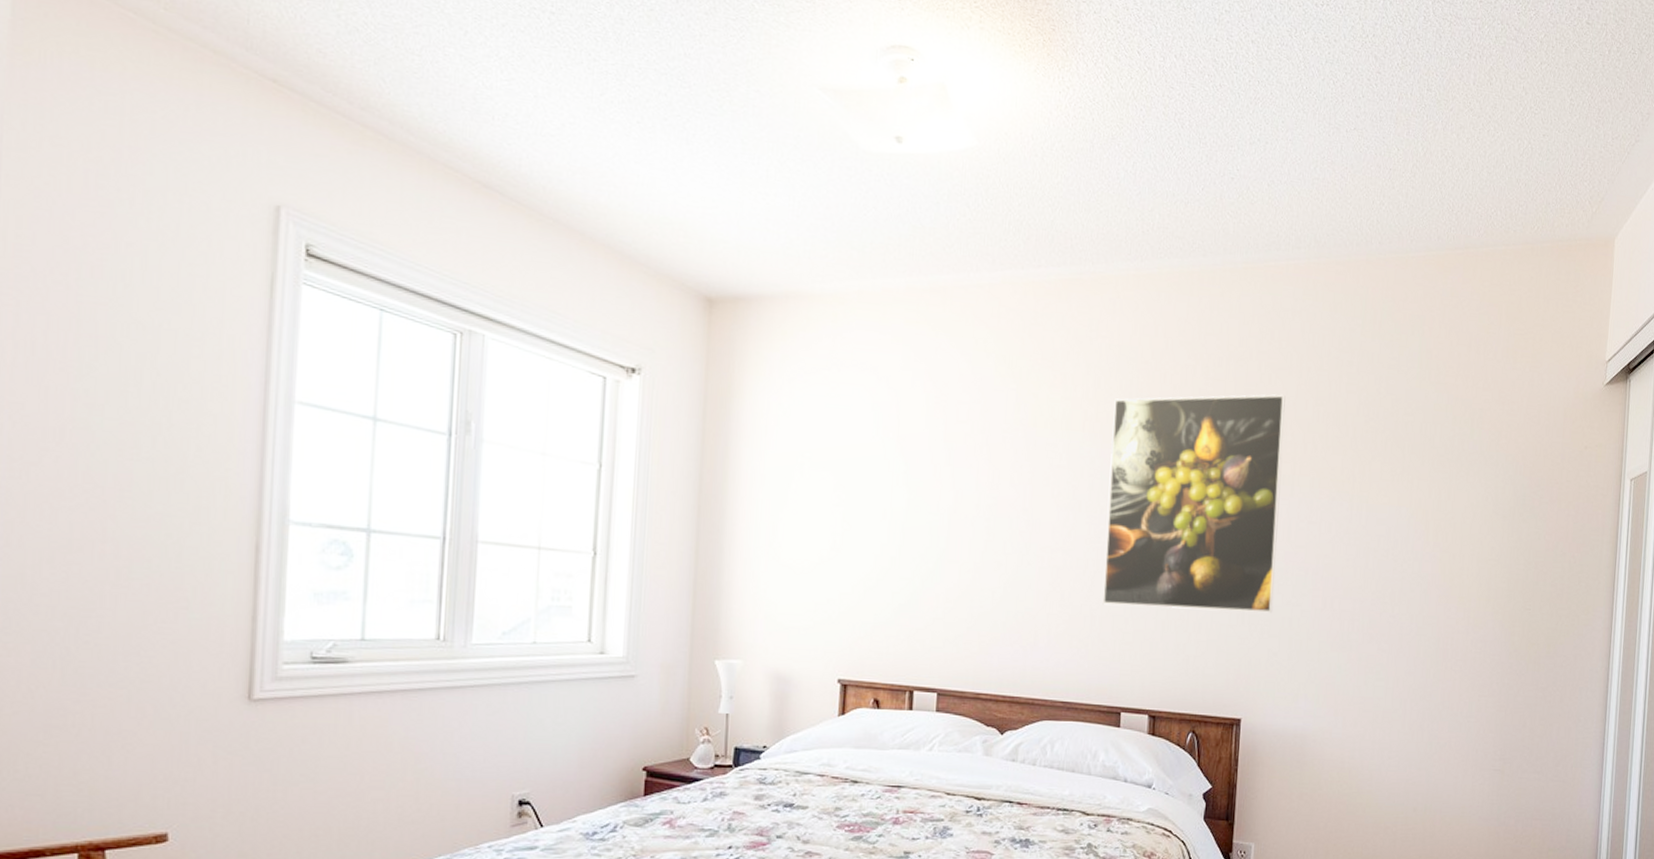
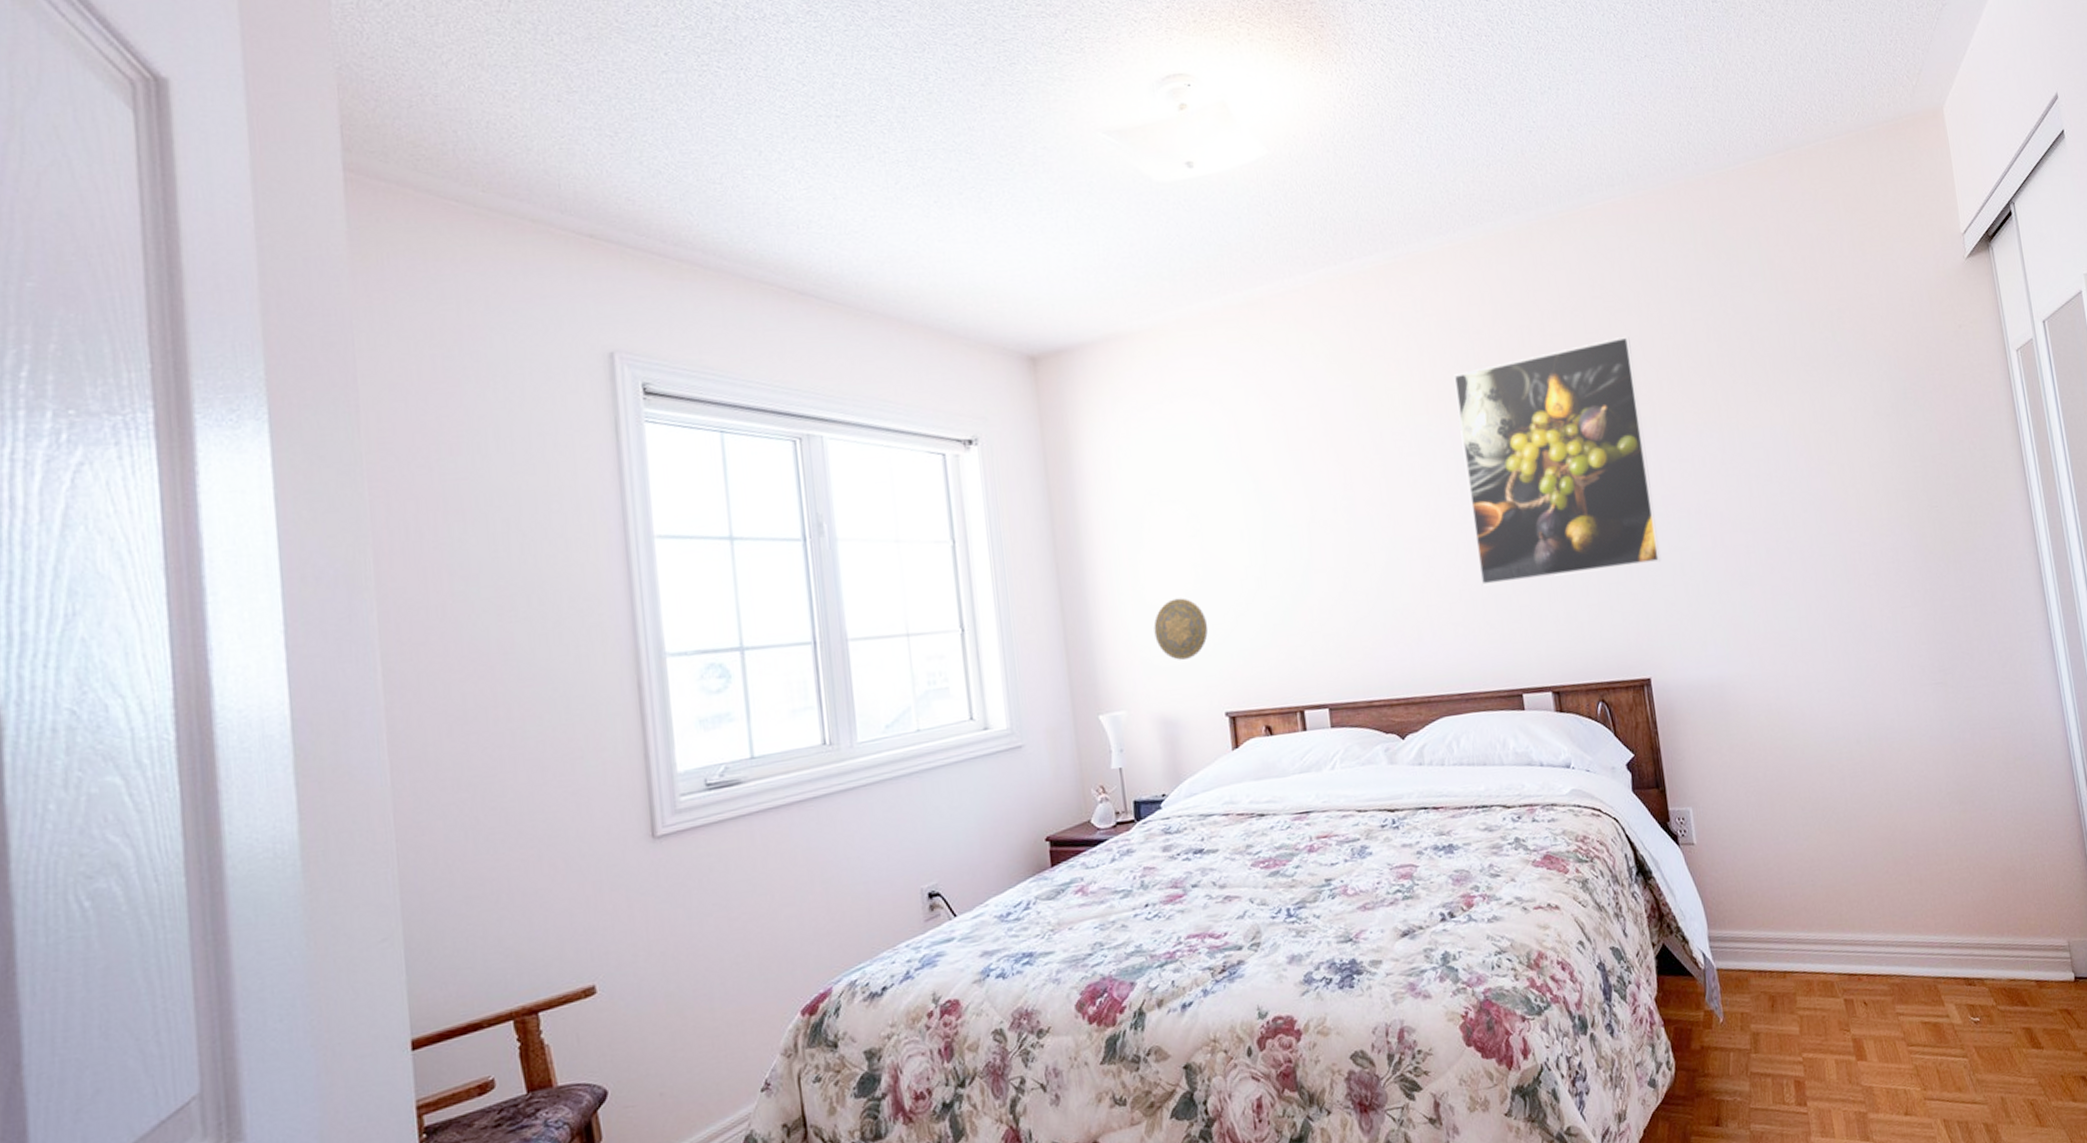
decorative plate: none [783,562,836,622] -> present [1153,598,1208,660]

